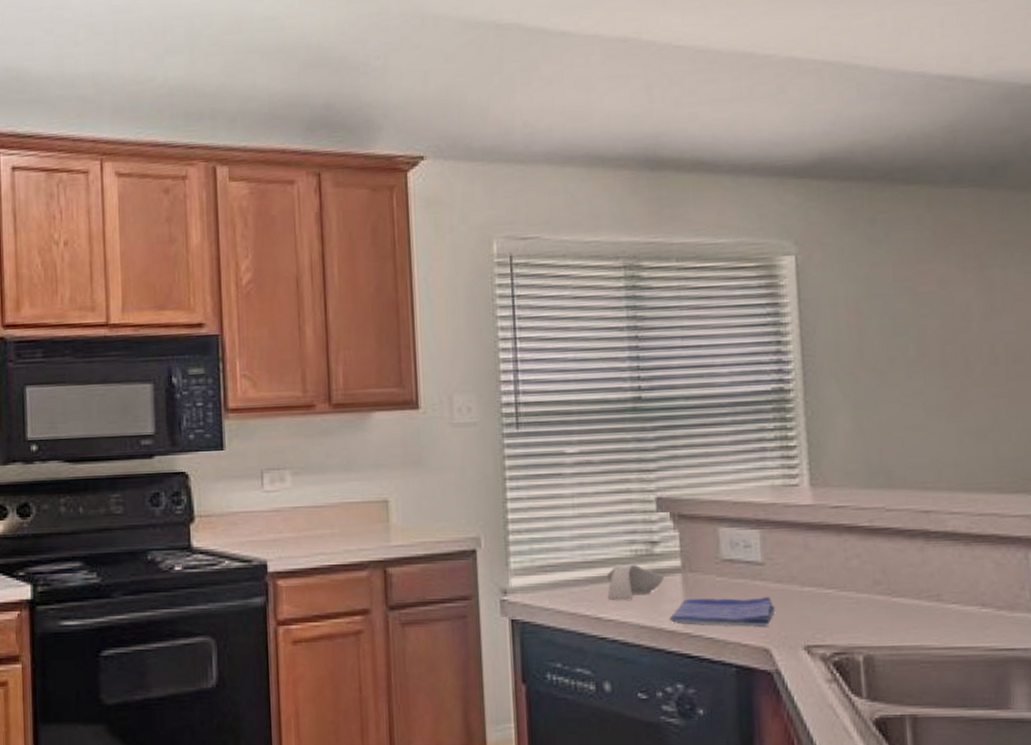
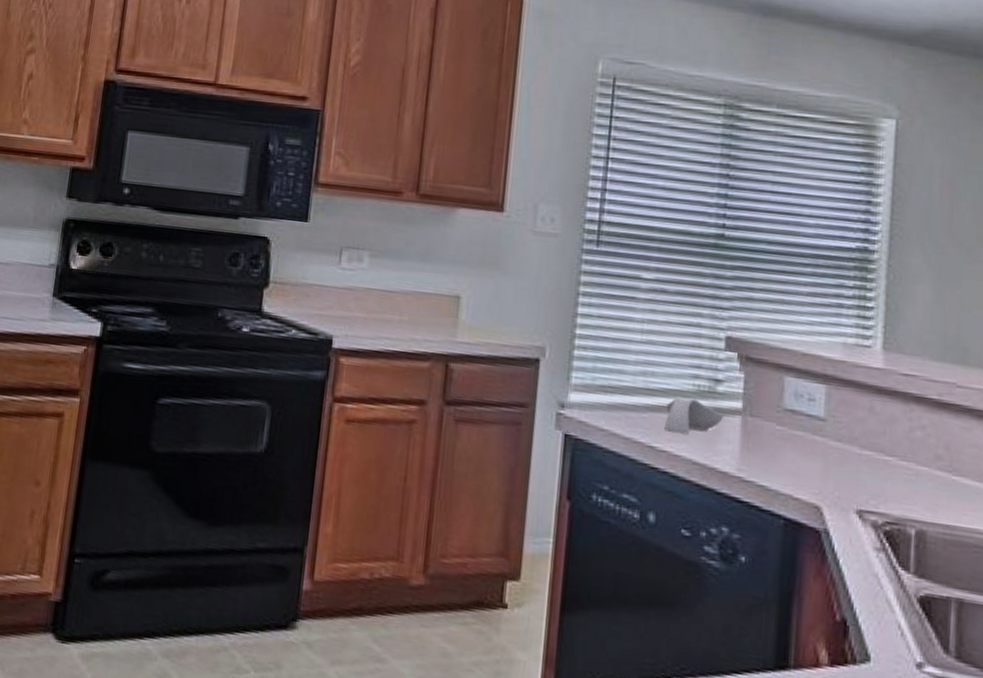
dish towel: present [669,597,776,628] -> none [723,443,832,485]

